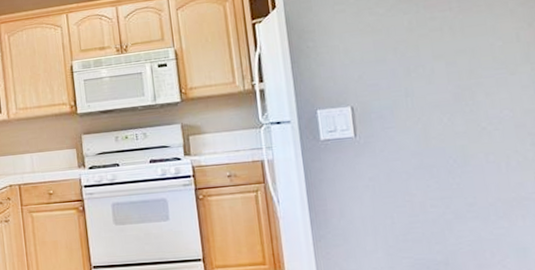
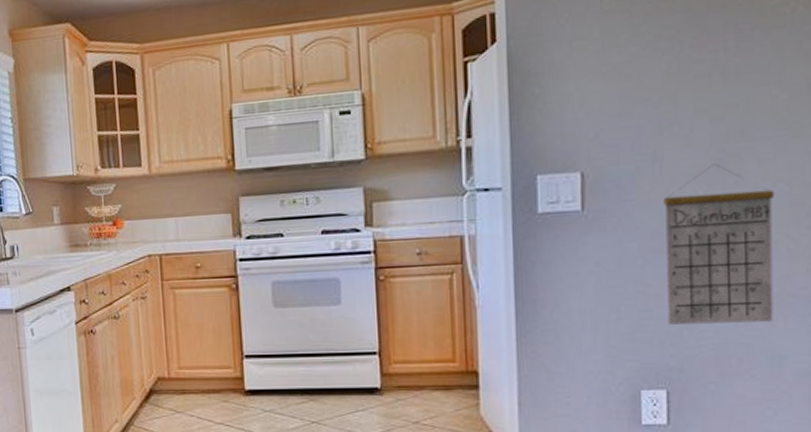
calendar: none [417,96,514,227] -> present [663,163,775,325]

